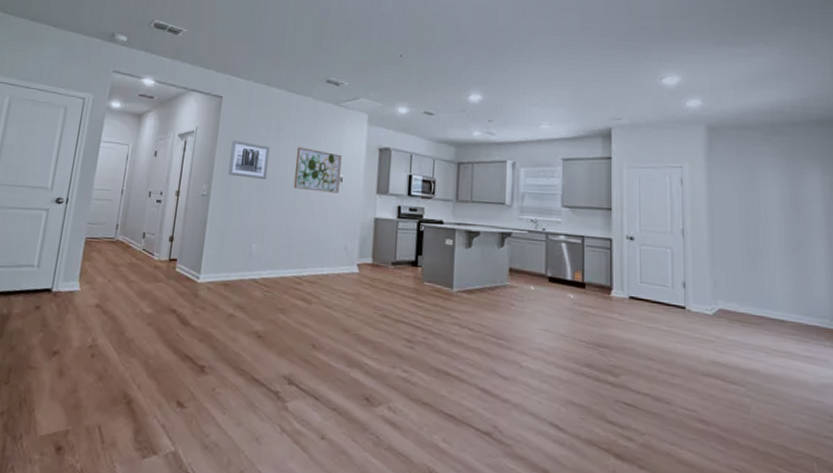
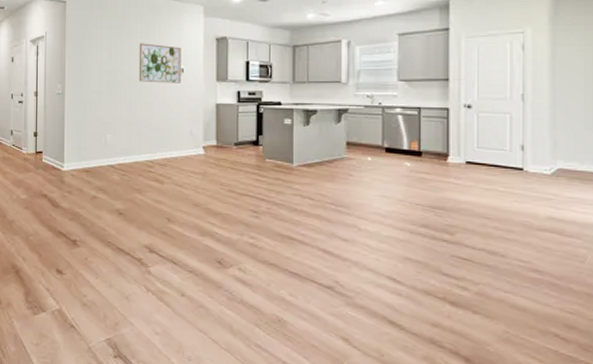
wall art: present [228,140,270,179] -> none [79,41,114,75]

